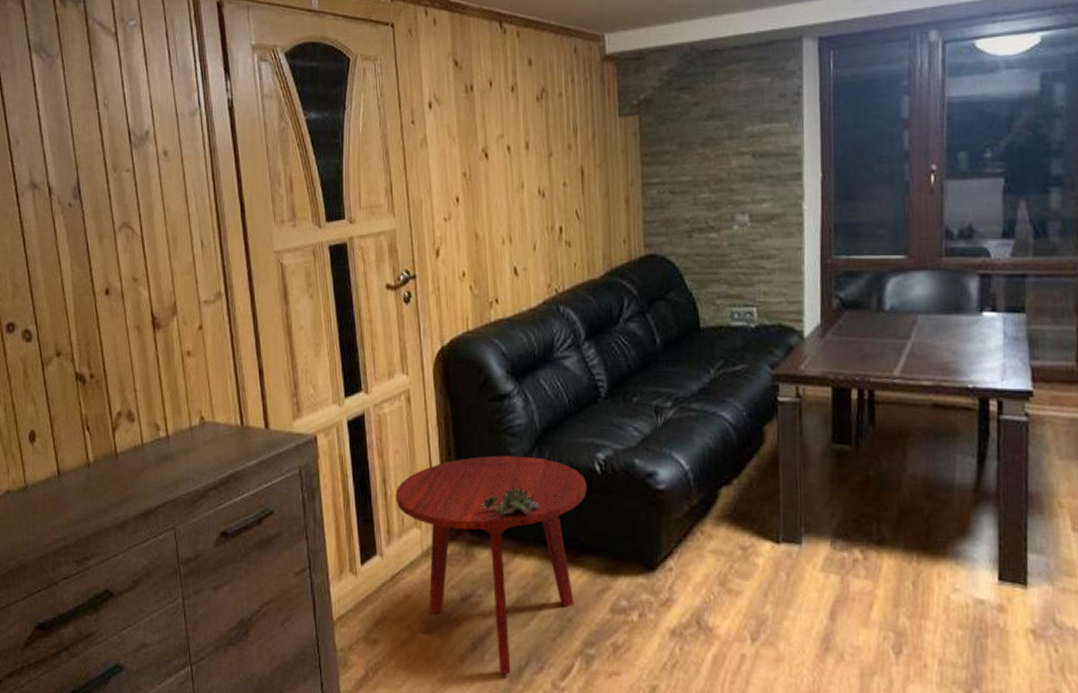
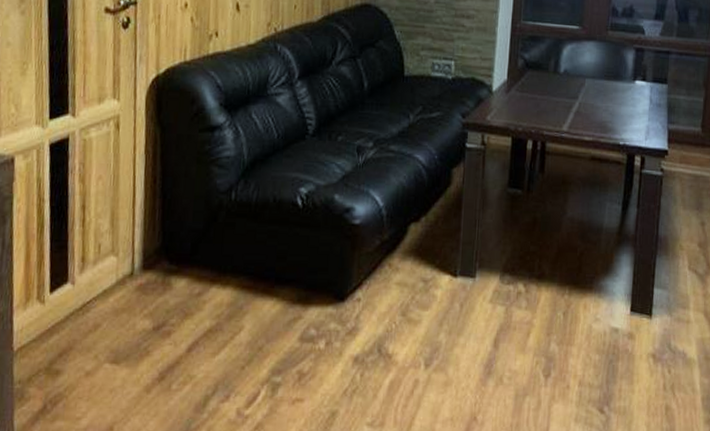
side table: present [395,456,587,675] -> none [93,186,288,404]
succulent plant: present [479,488,557,519] -> none [181,218,258,249]

